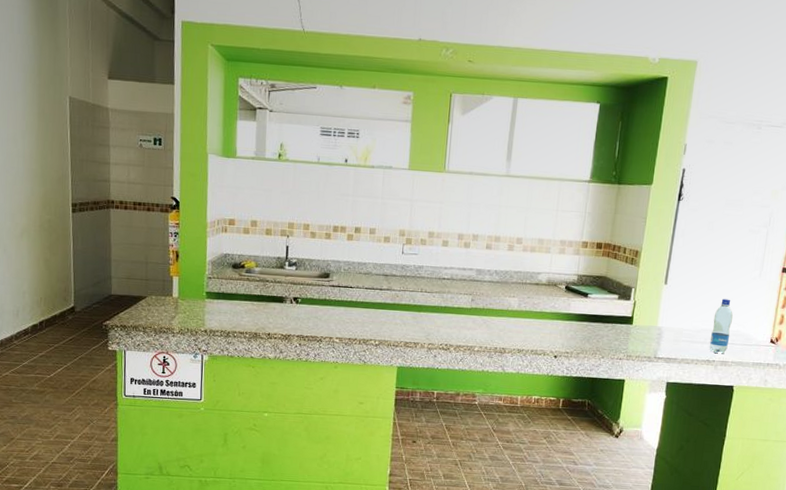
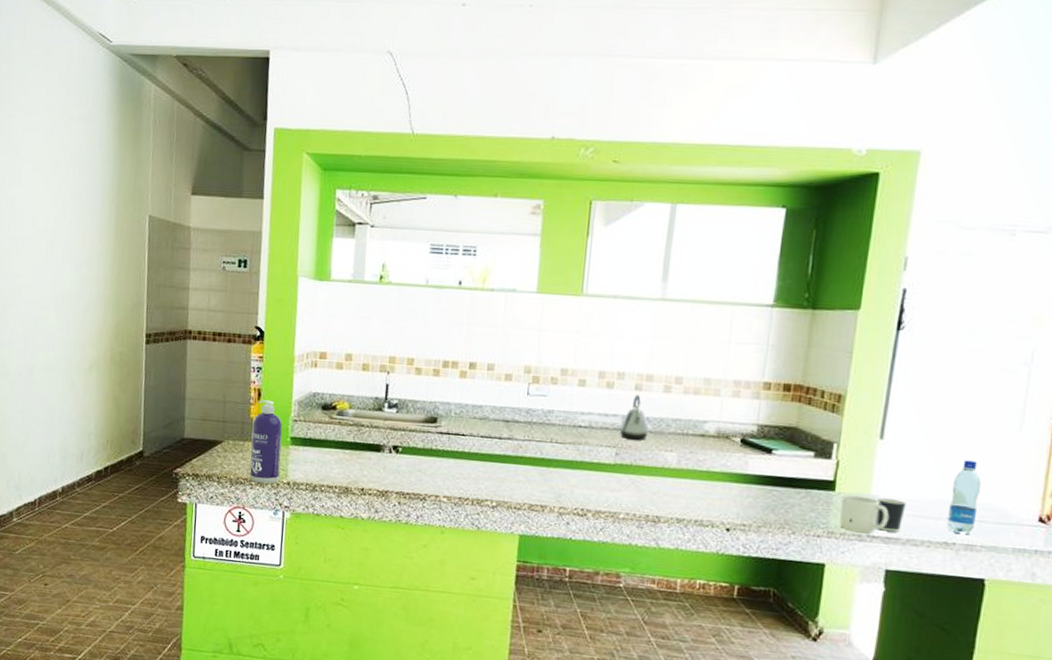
spray bottle: none [171,260,199,332] -> present [249,399,283,484]
kettle: none [474,252,497,289] -> present [619,394,649,440]
mug: none [635,327,670,356] -> present [839,494,889,534]
mug: none [660,329,682,354] -> present [875,498,906,532]

